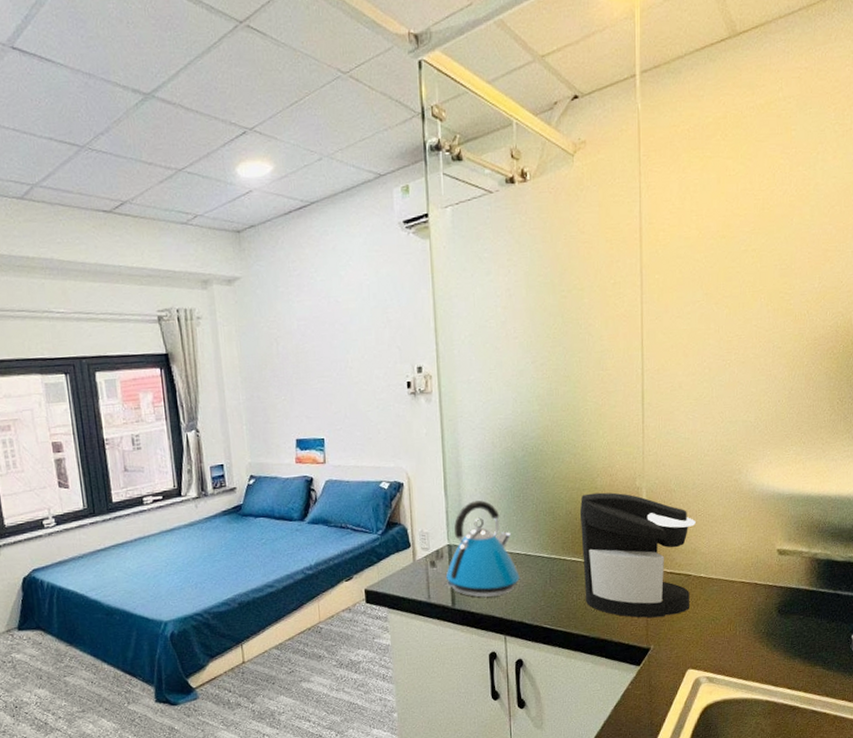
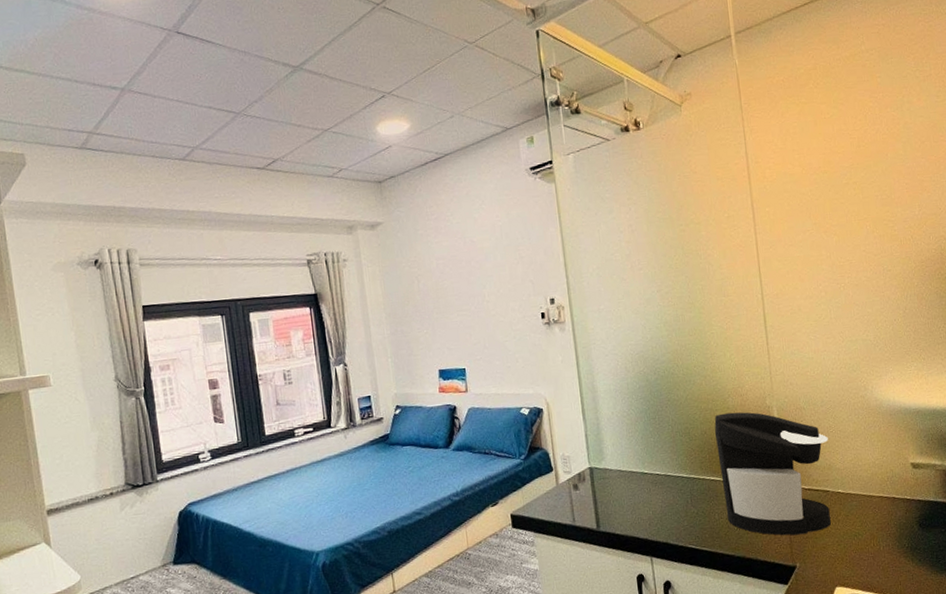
kettle: present [445,500,520,597] -> none [588,423,662,519]

